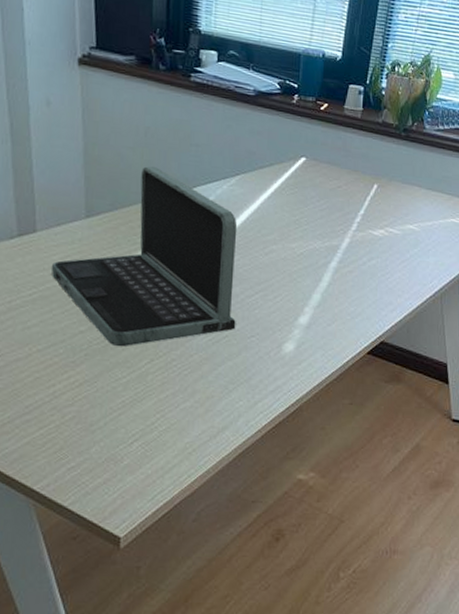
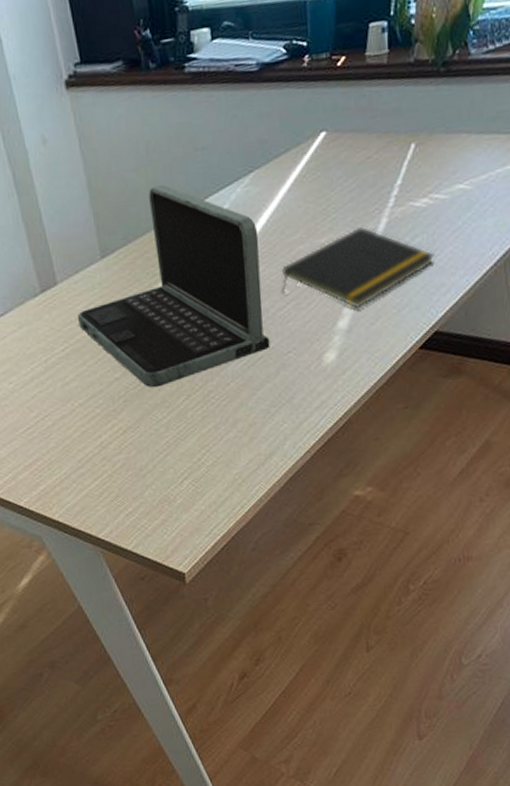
notepad: none [251,240,386,310] -> present [281,226,434,309]

